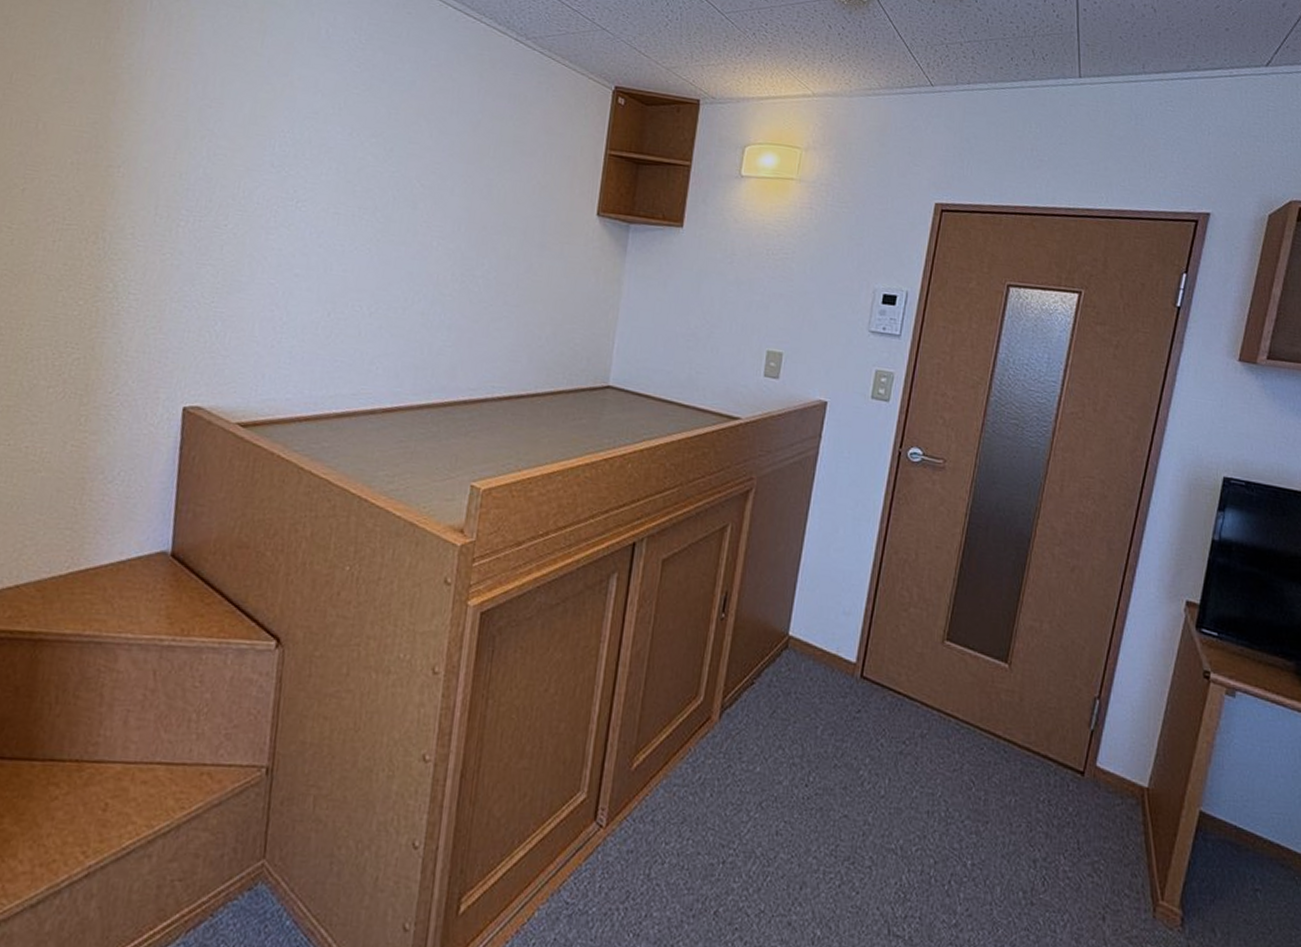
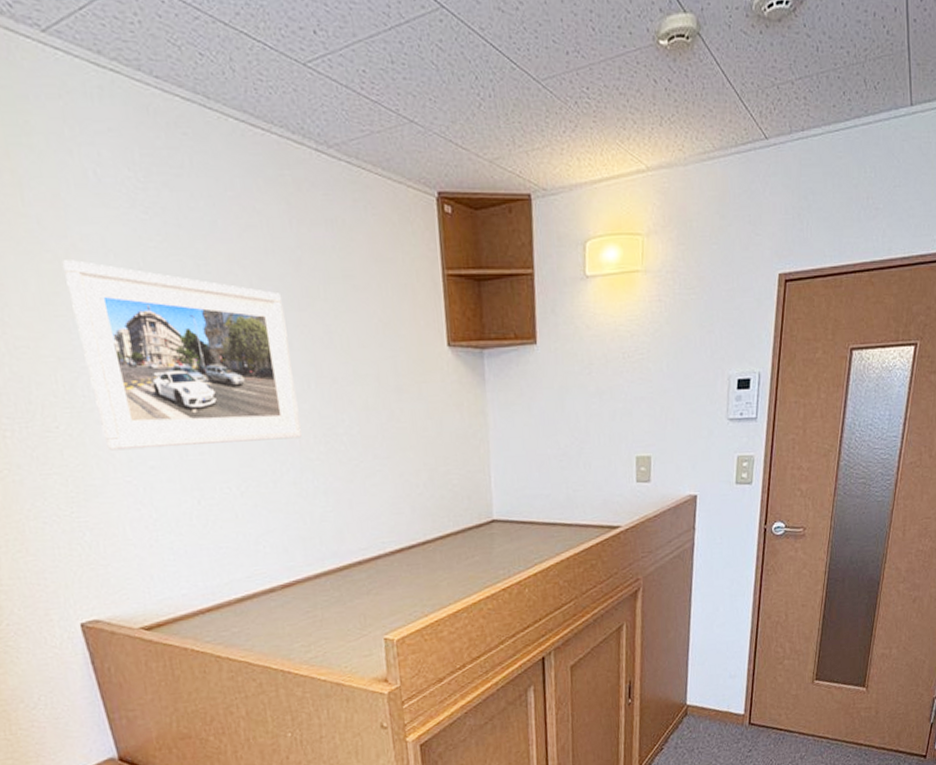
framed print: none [263,92,455,273] -> present [62,260,302,451]

